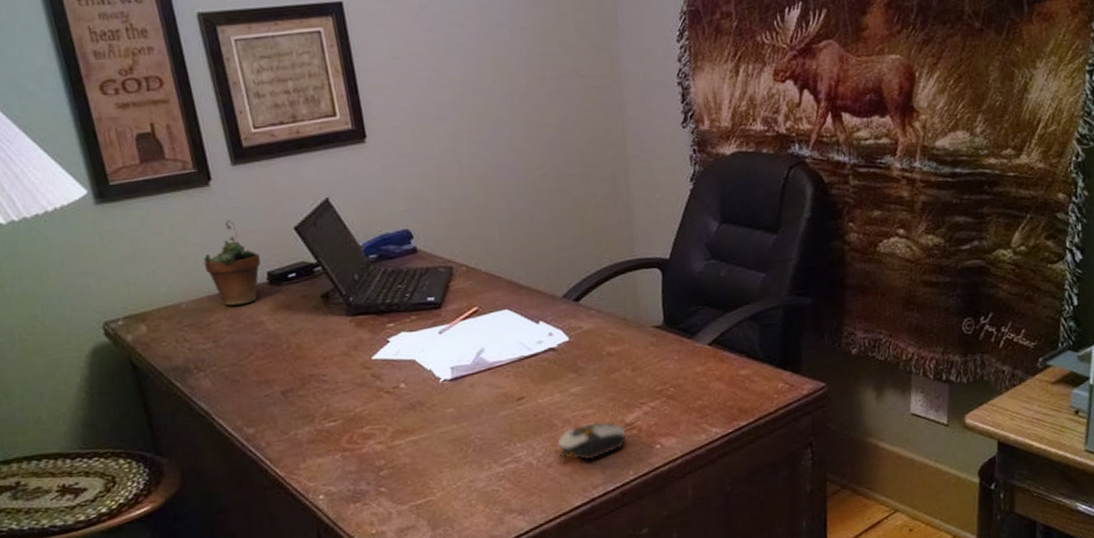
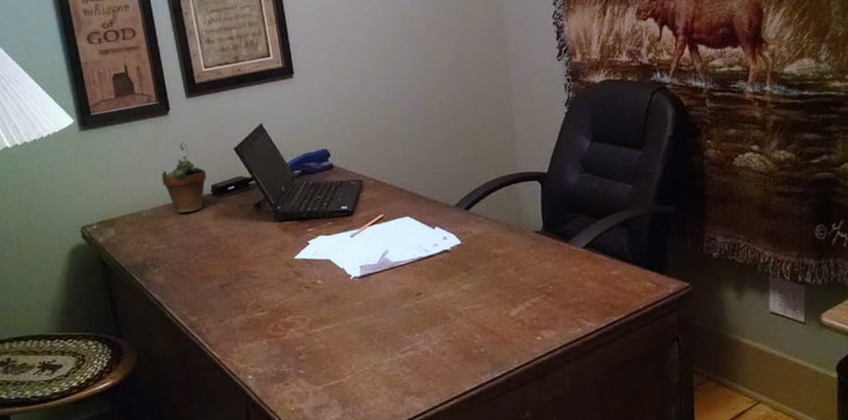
computer mouse: present [557,421,635,461] -> none [450,315,518,350]

